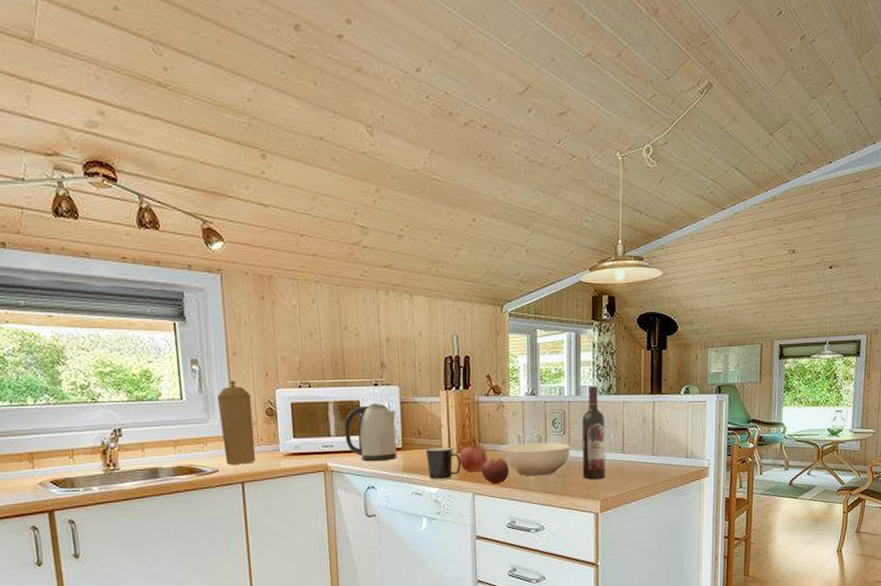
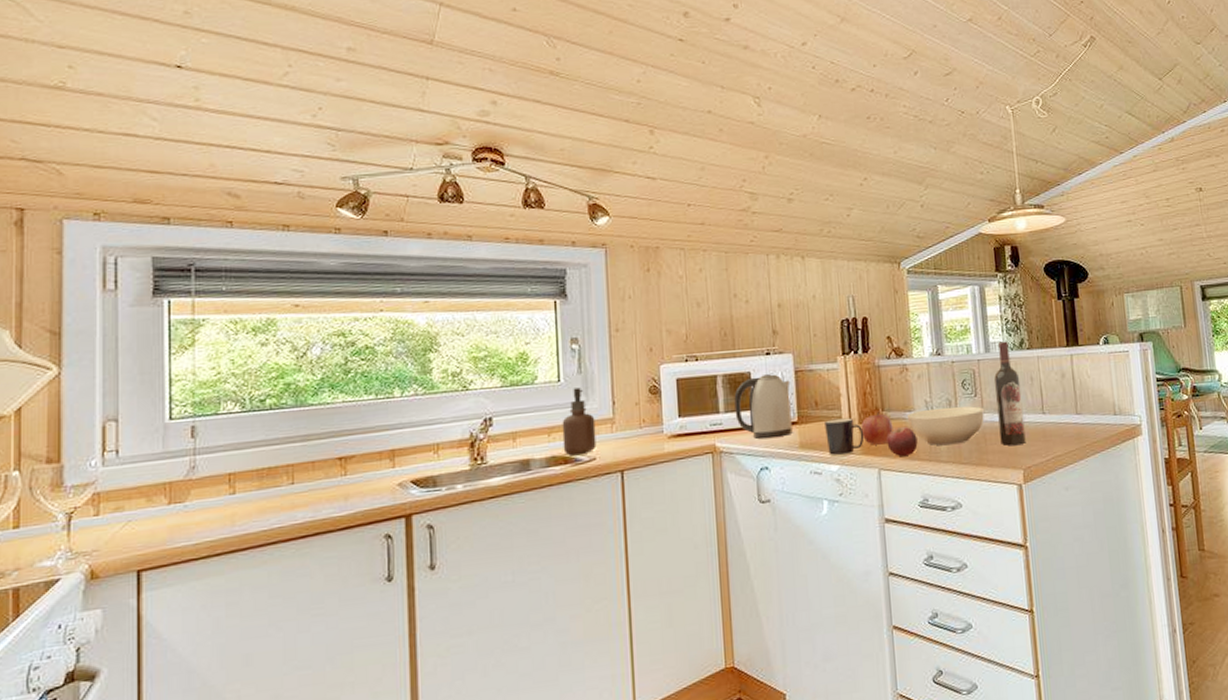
soap dispenser: none [186,406,219,467] -> present [562,387,597,456]
canister: present [216,381,256,465] -> none [596,358,638,451]

